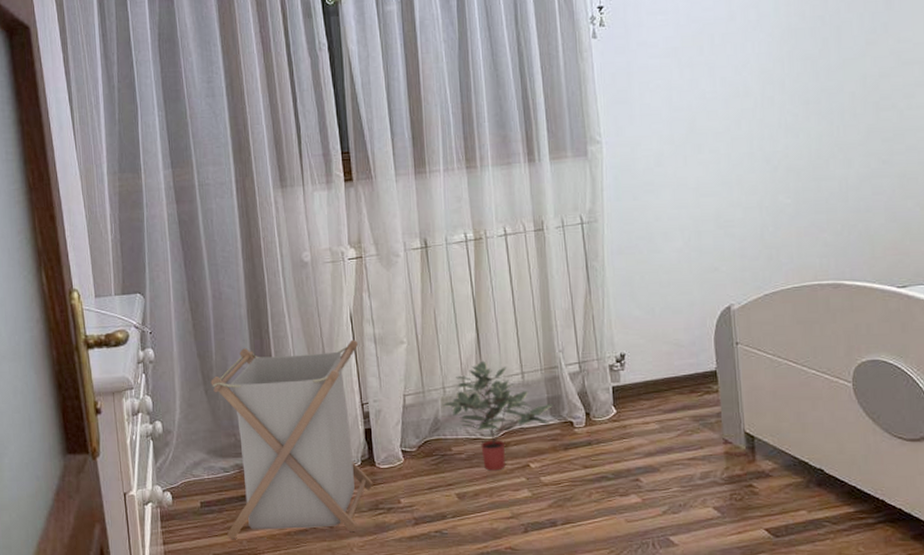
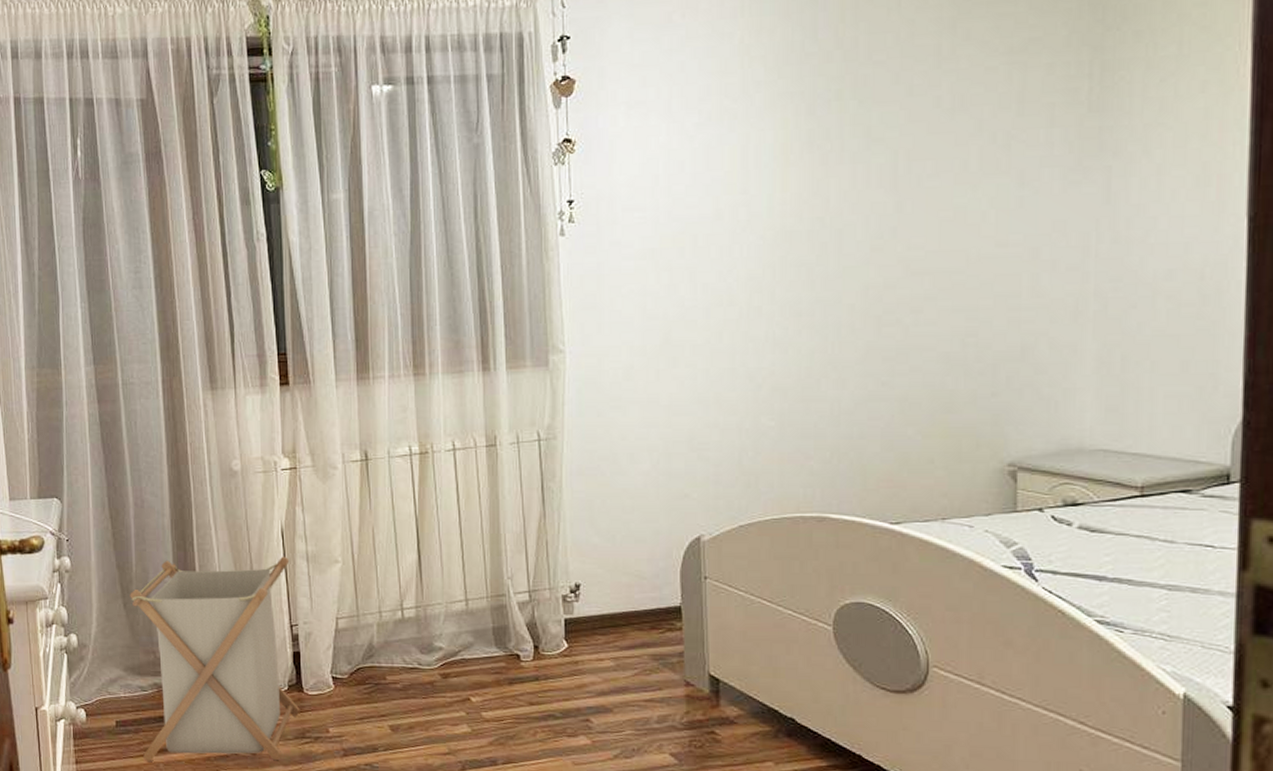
potted plant: present [442,361,554,471] -> none [377,585,500,703]

